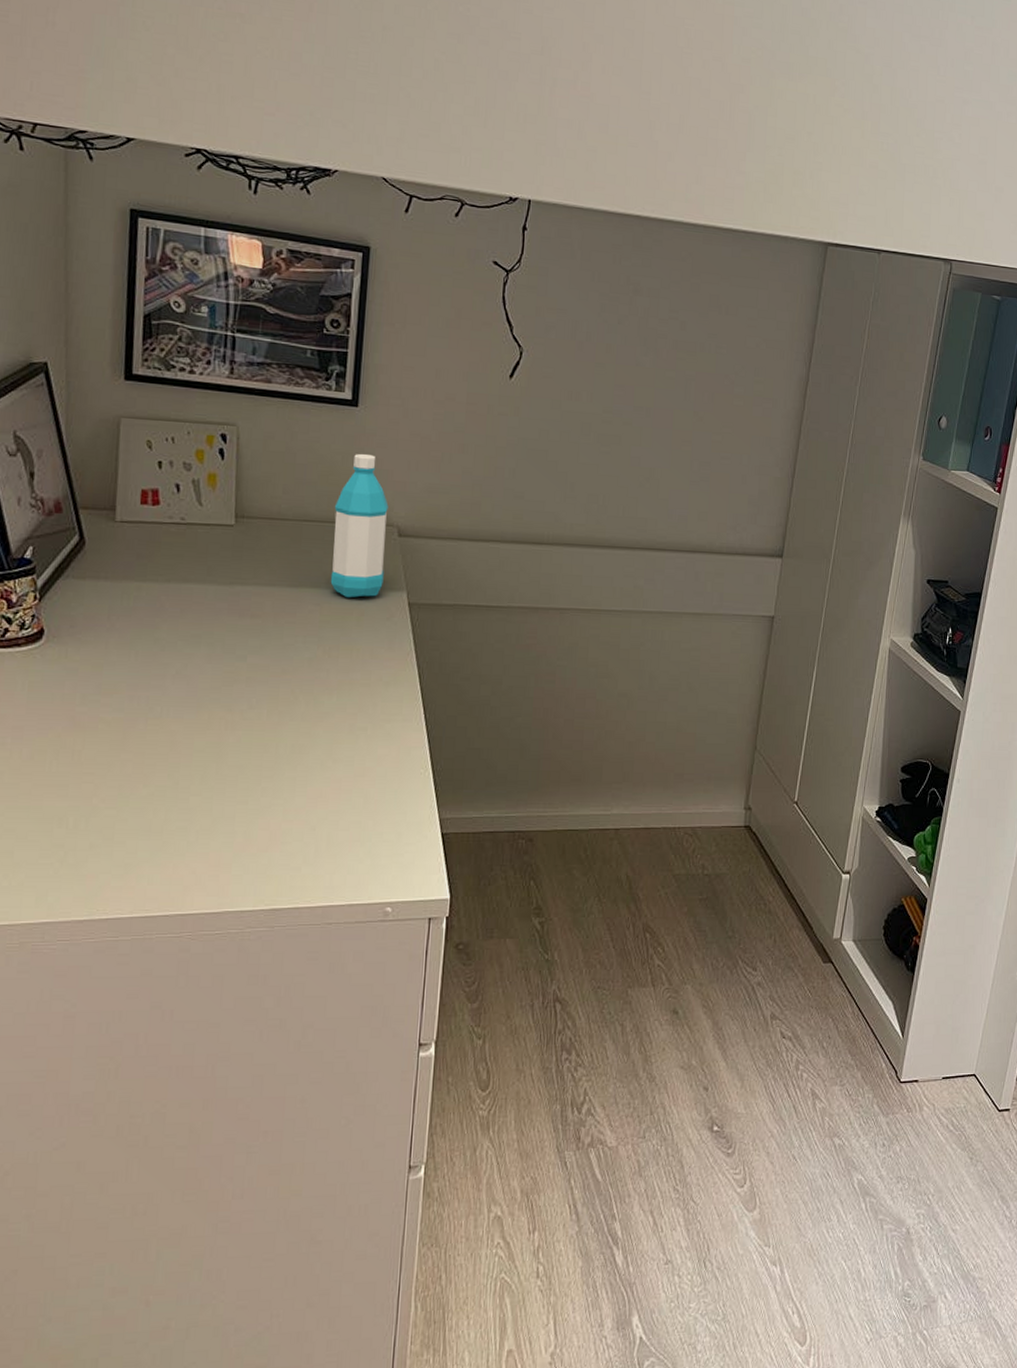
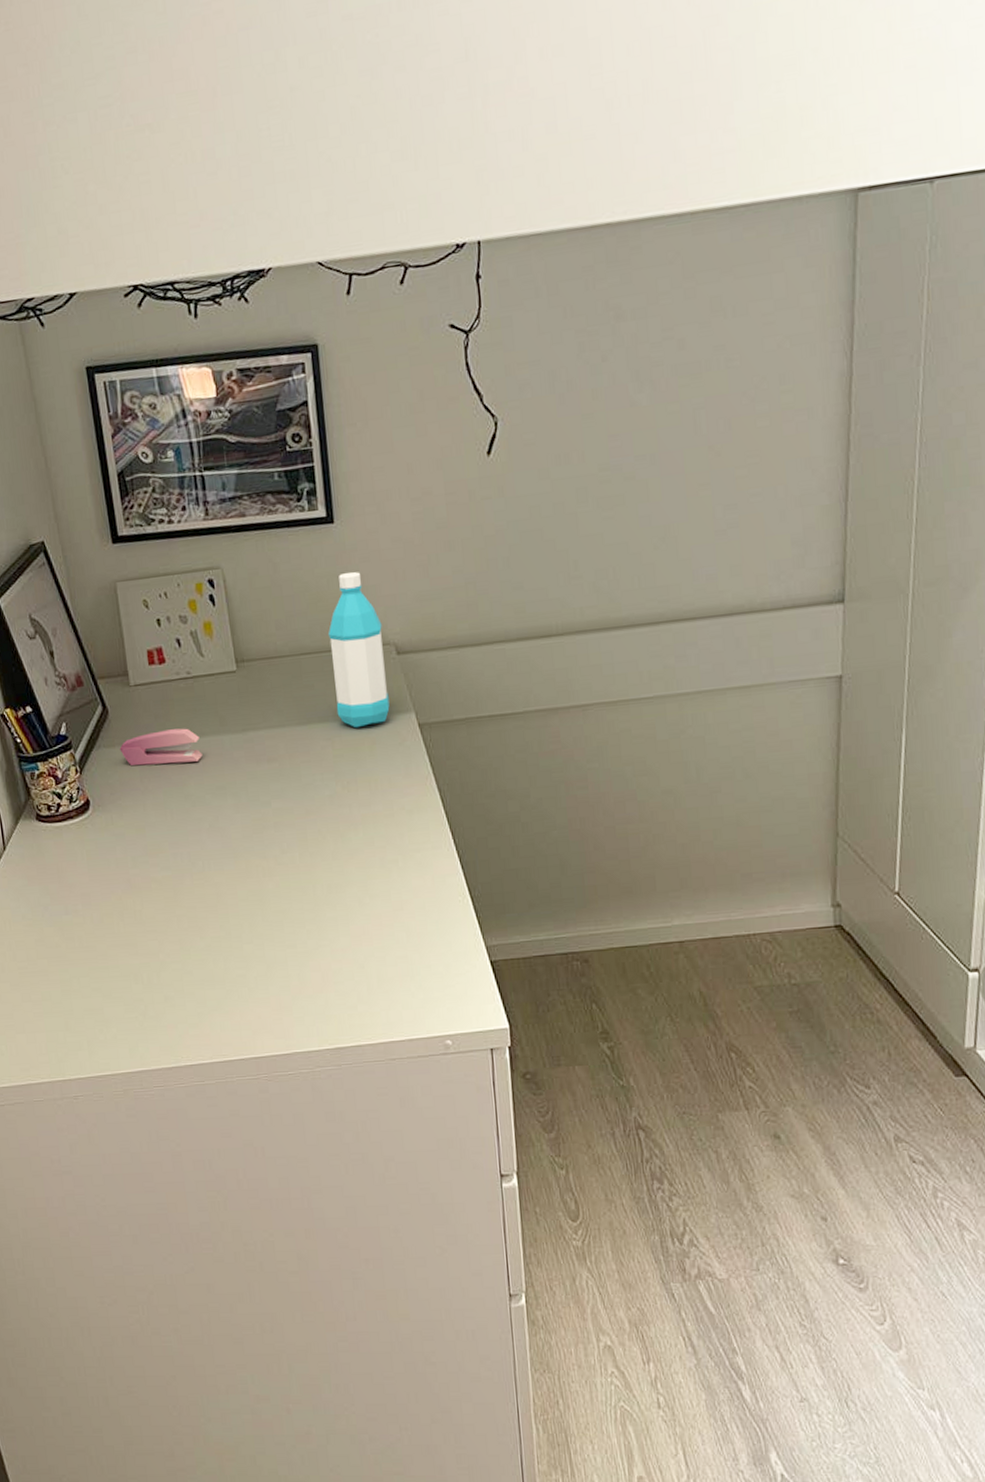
stapler: none [90,570,182,607] -> present [119,728,203,766]

